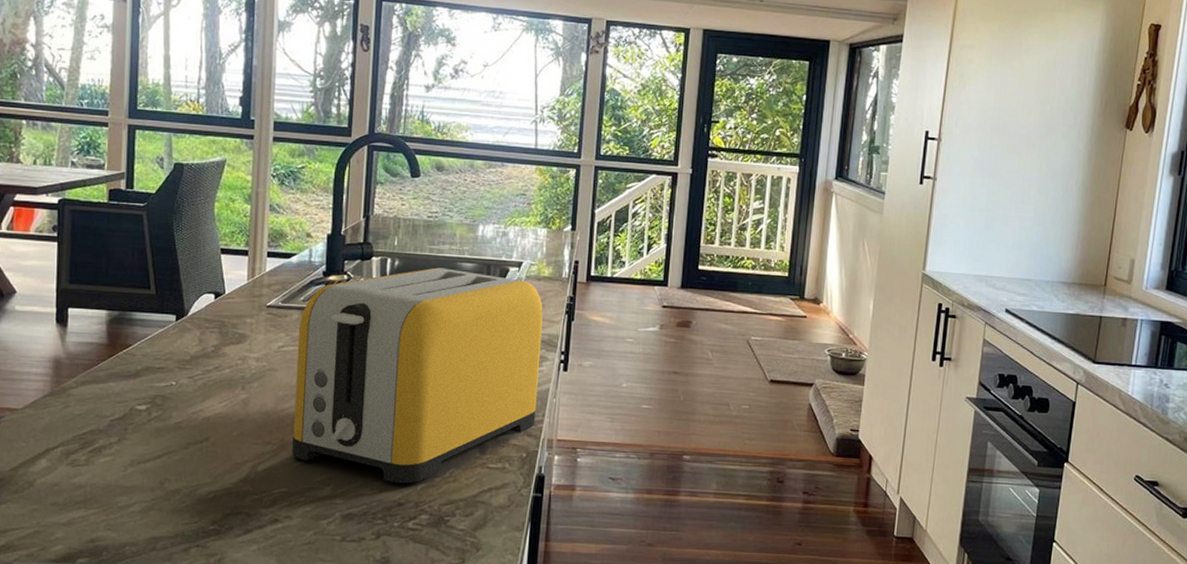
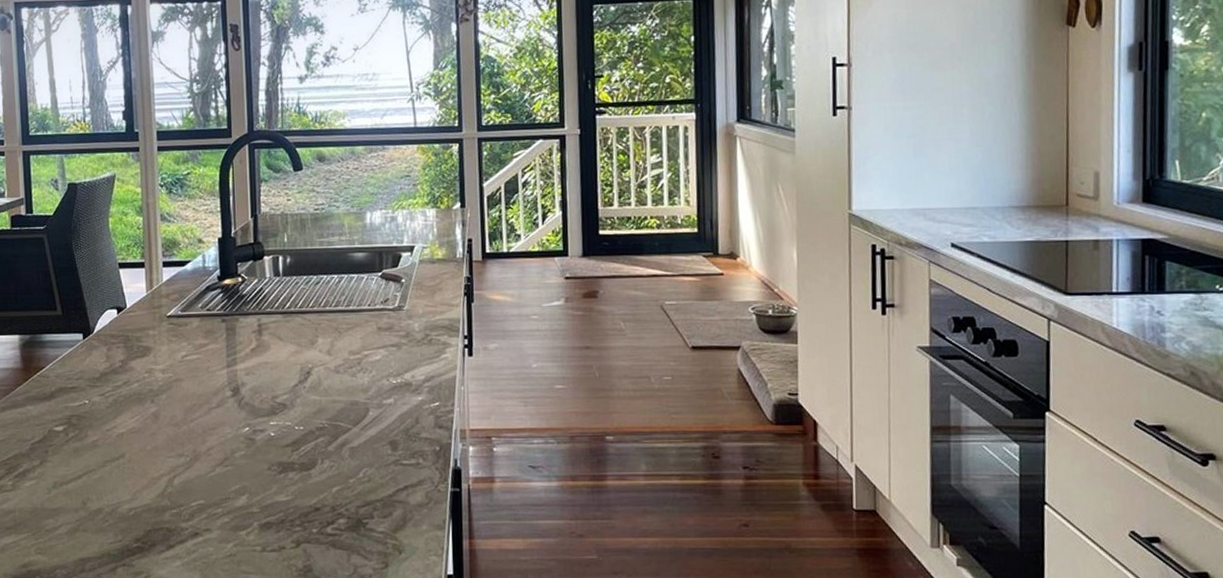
toaster: present [292,267,543,484] -> none [199,260,446,488]

